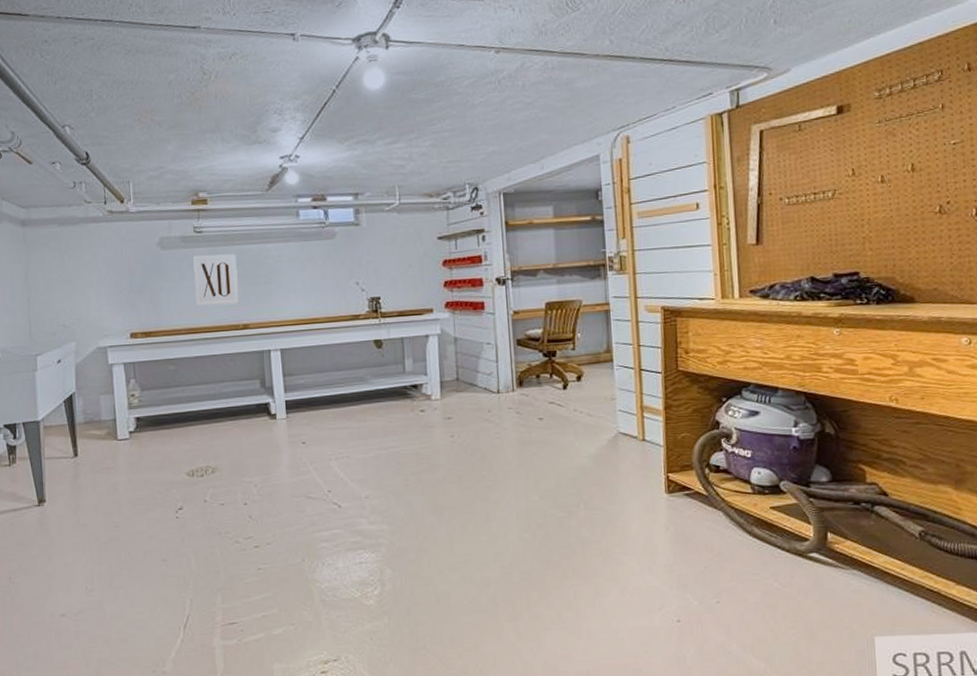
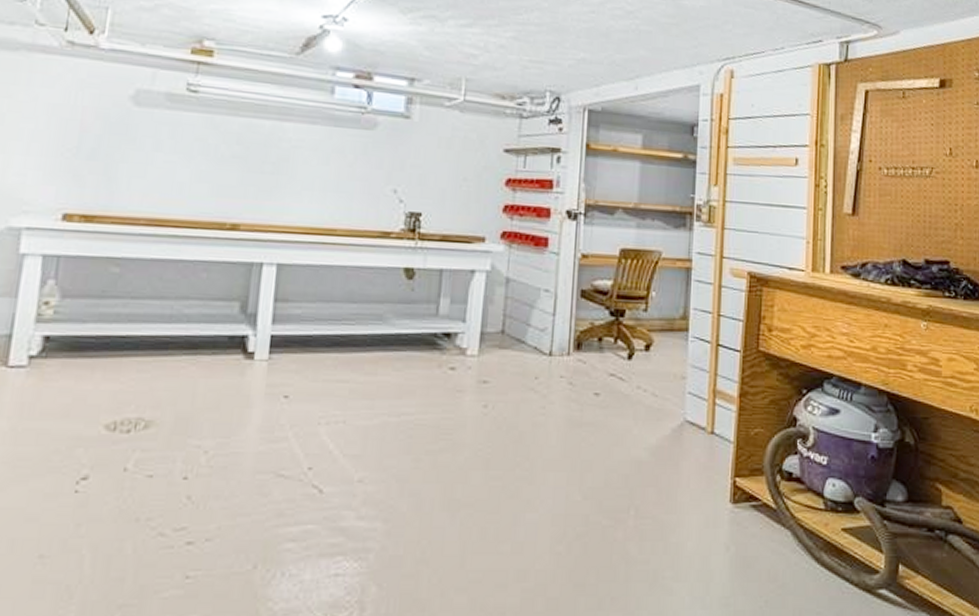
wall art: present [193,254,239,306] -> none [170,121,239,195]

